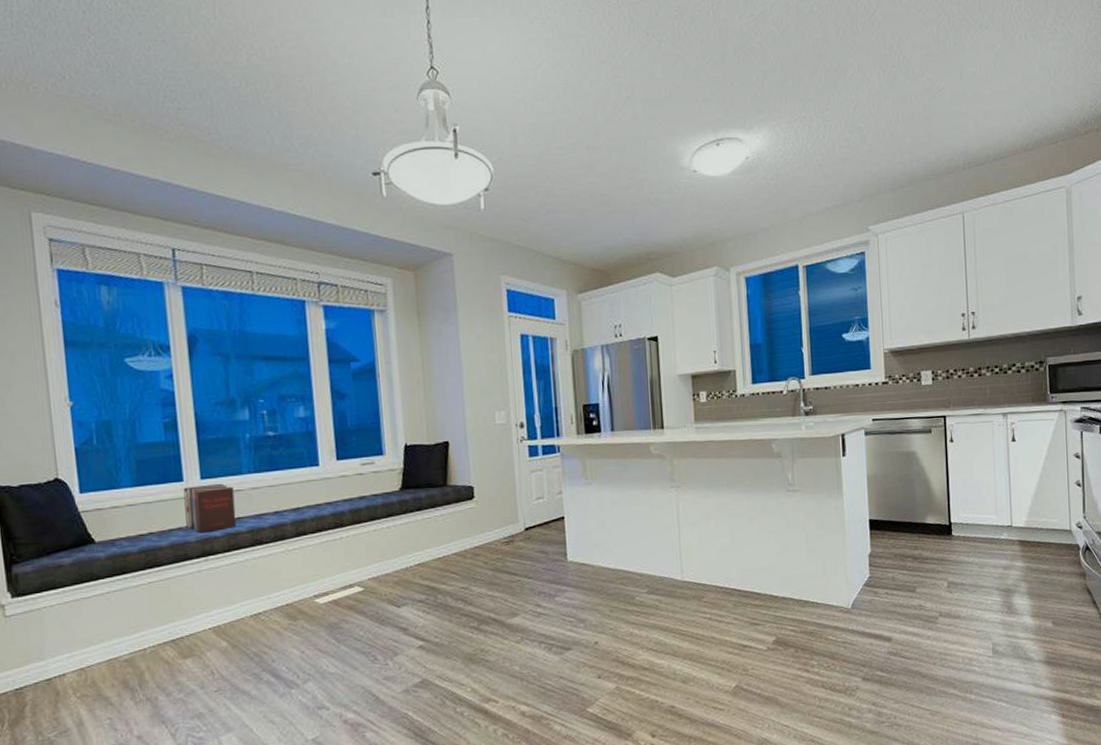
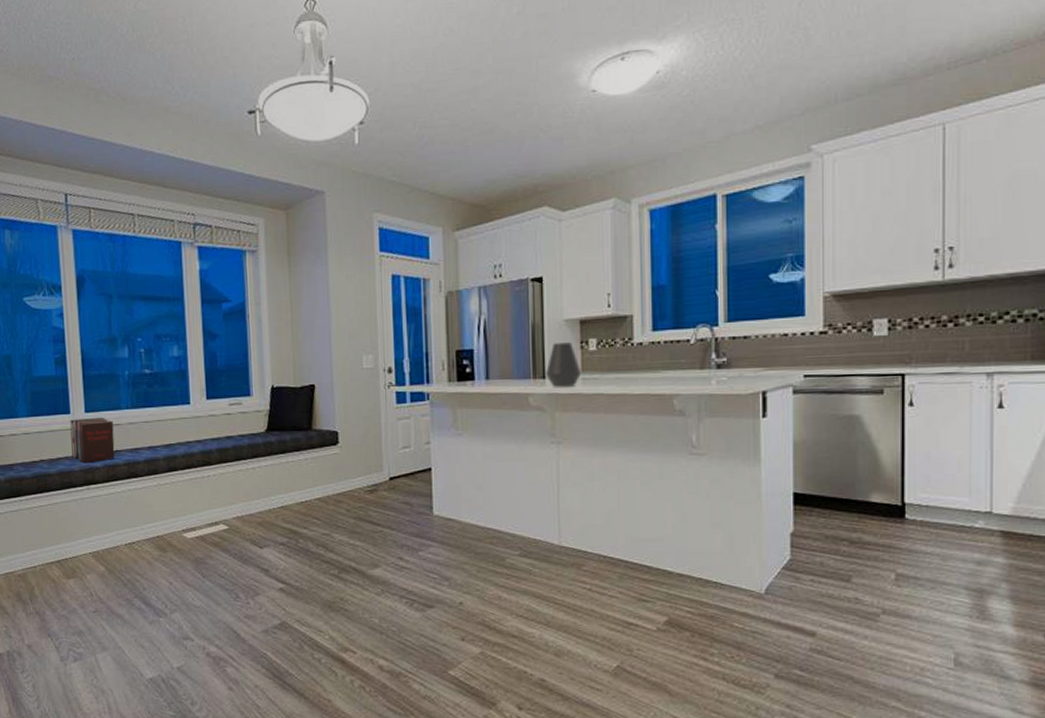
vase: none [663,395,695,436] -> present [545,342,582,387]

